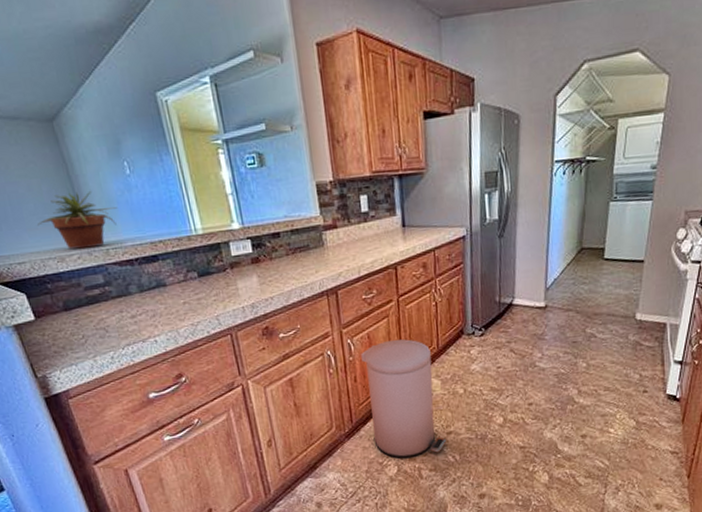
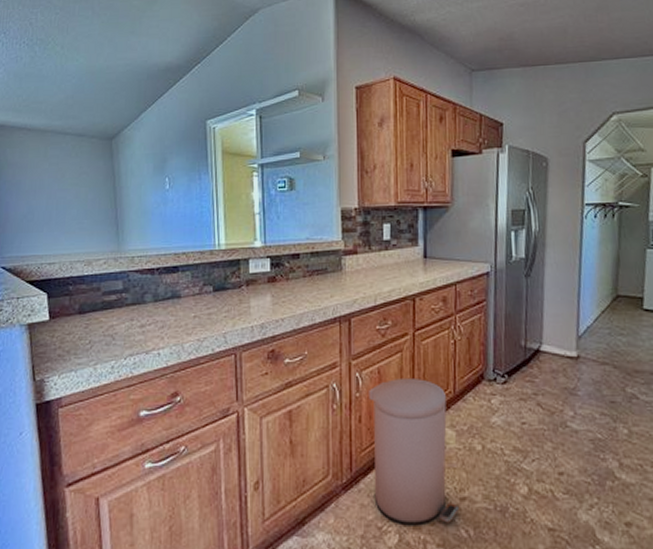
potted plant: present [37,190,118,250] -> none [75,201,151,254]

